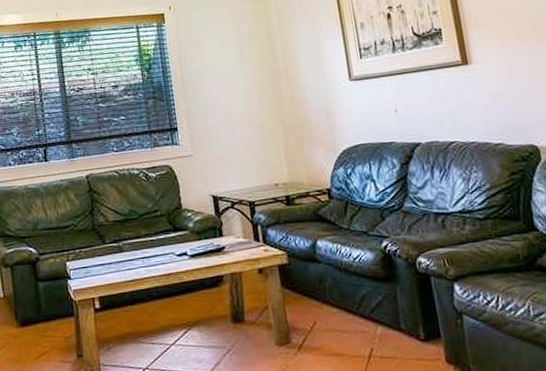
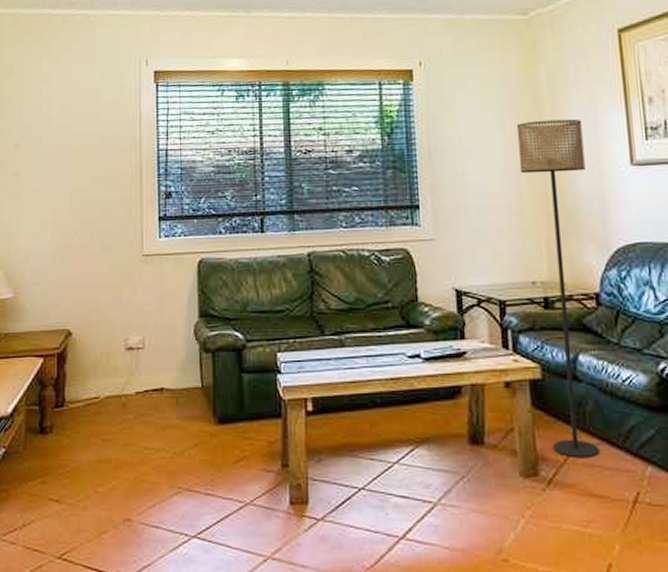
floor lamp: none [253,45,339,326] -> present [516,119,599,459]

